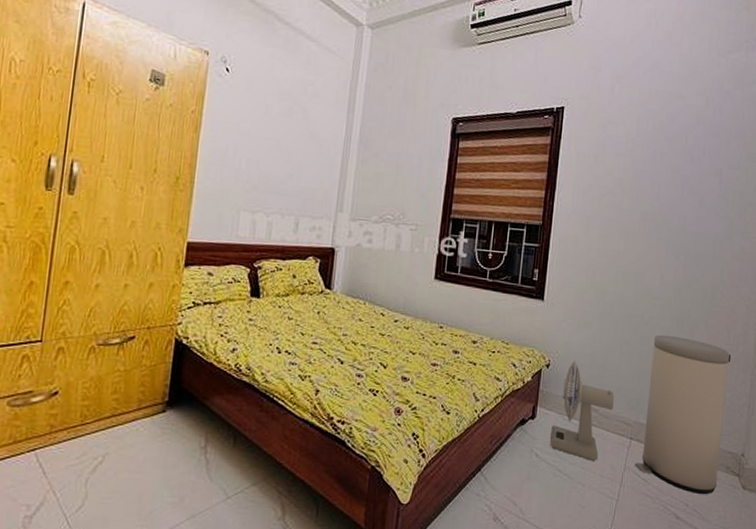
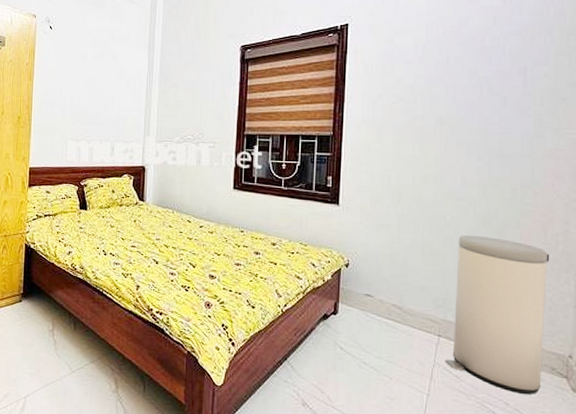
electric fan: present [550,360,614,461] -> none [354,260,418,356]

